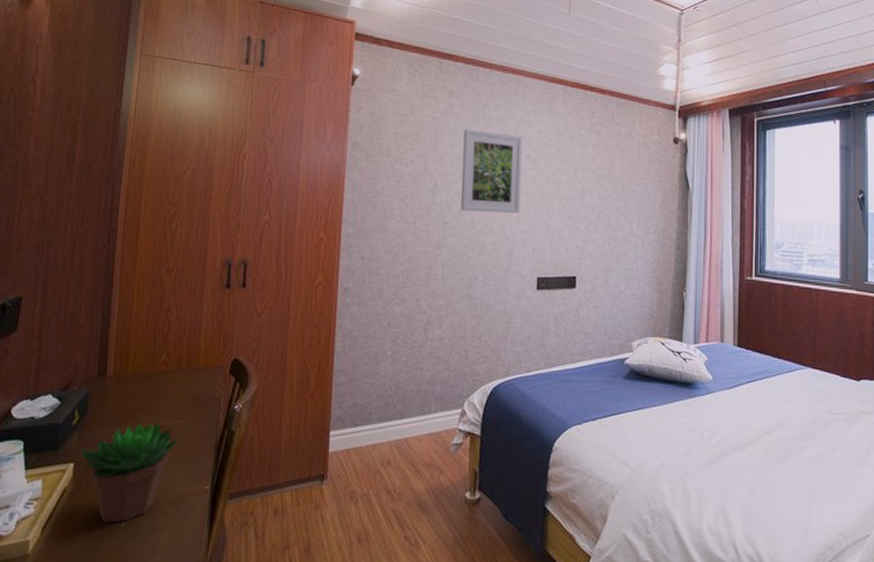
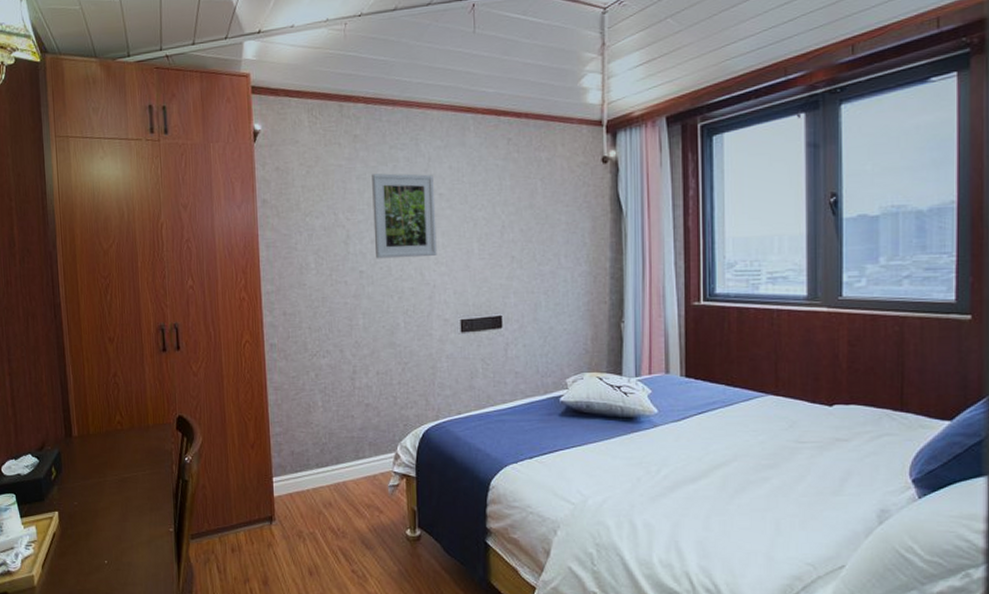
succulent plant: present [80,422,180,523] -> none [62,475,142,561]

